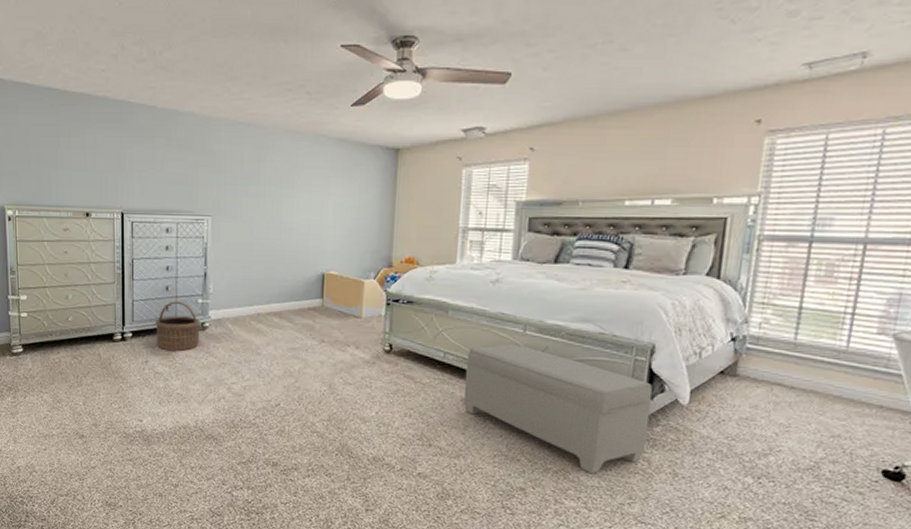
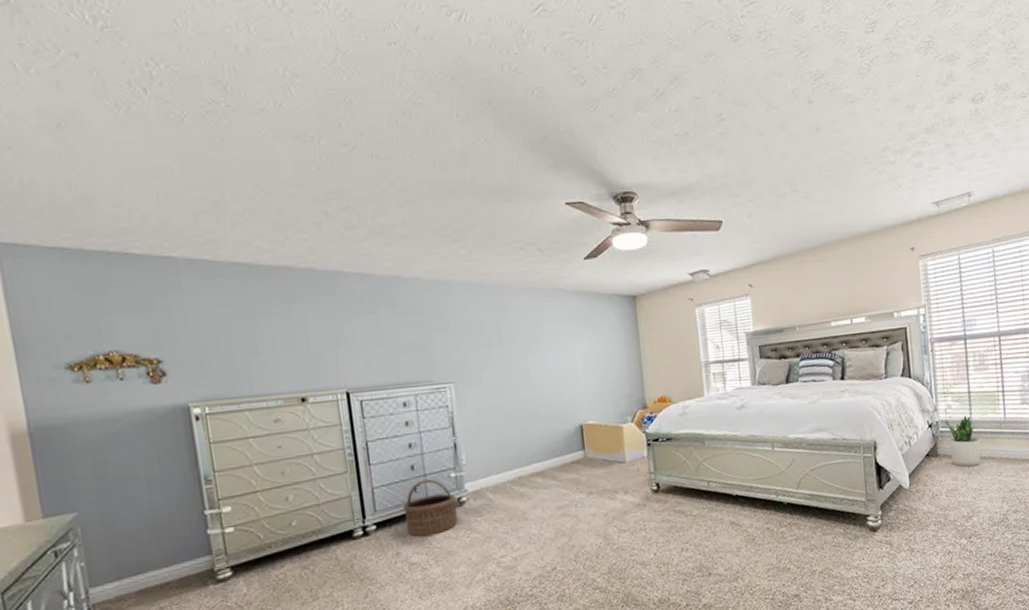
ottoman: present [463,344,653,474] -> none [728,461,886,567]
planter: none [754,335,803,397] -> present [945,416,981,467]

